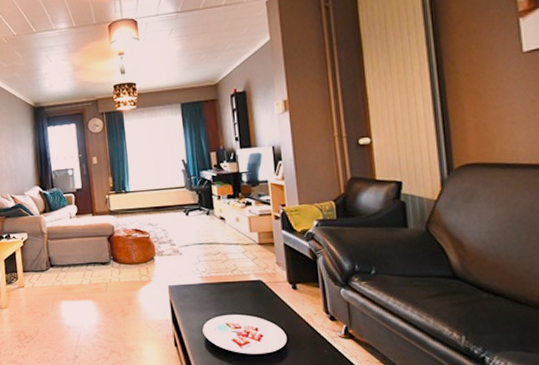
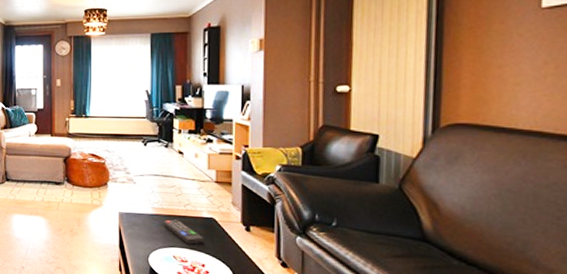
remote control: none [213,286,254,310] -> present [163,219,204,245]

